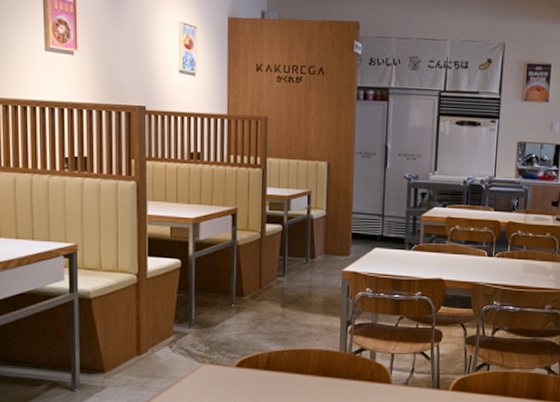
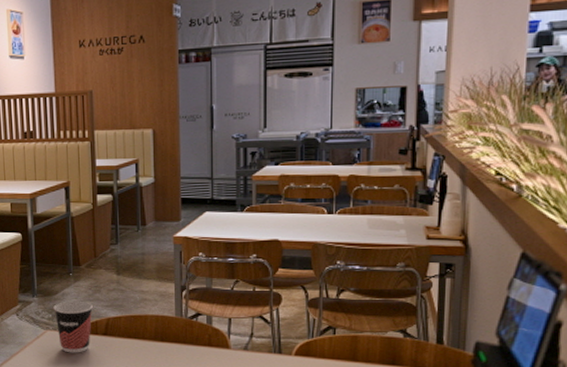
cup: none [212,333,254,388] -> present [53,300,93,353]

